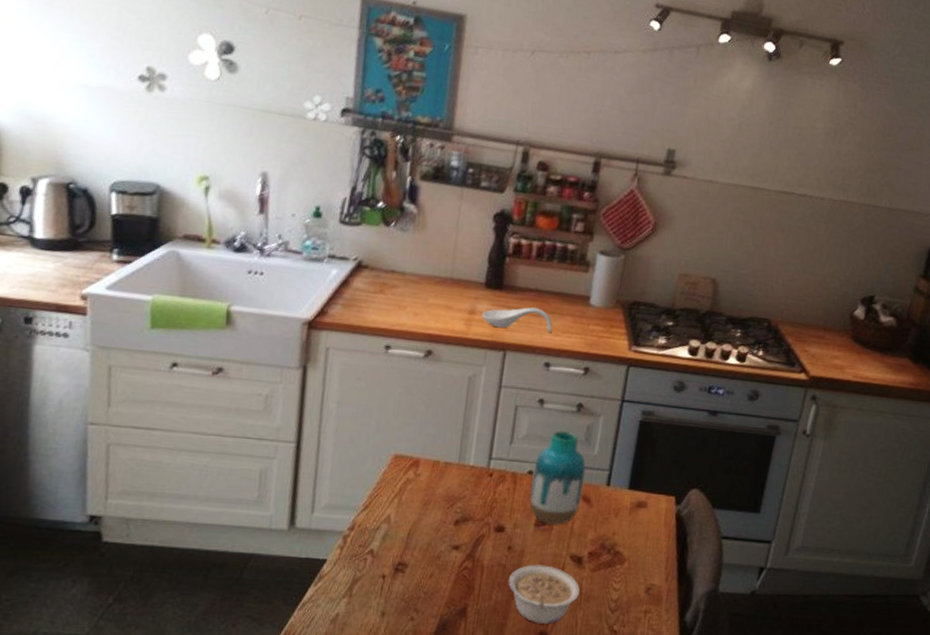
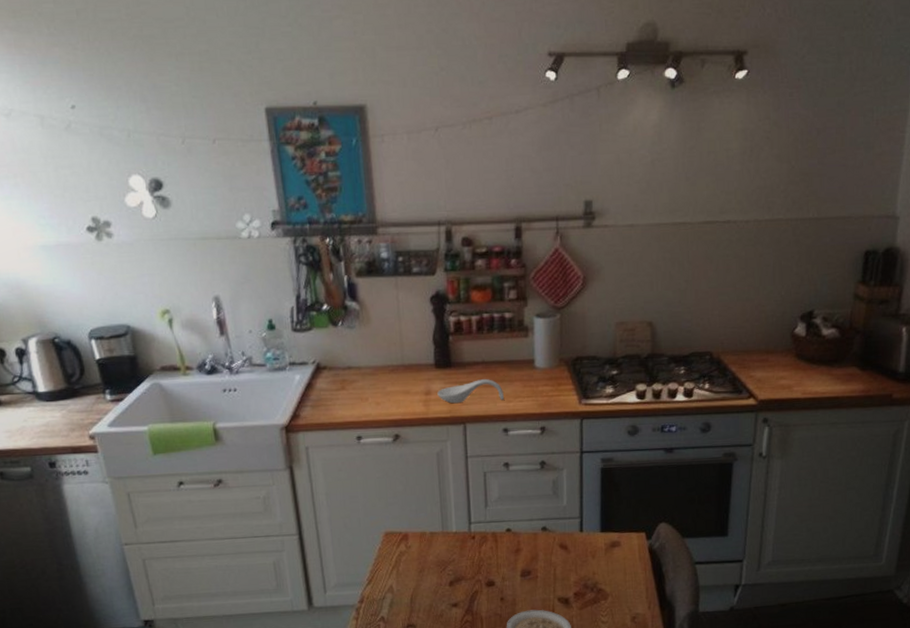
vase: present [529,430,587,525] -> none [510,487,559,574]

